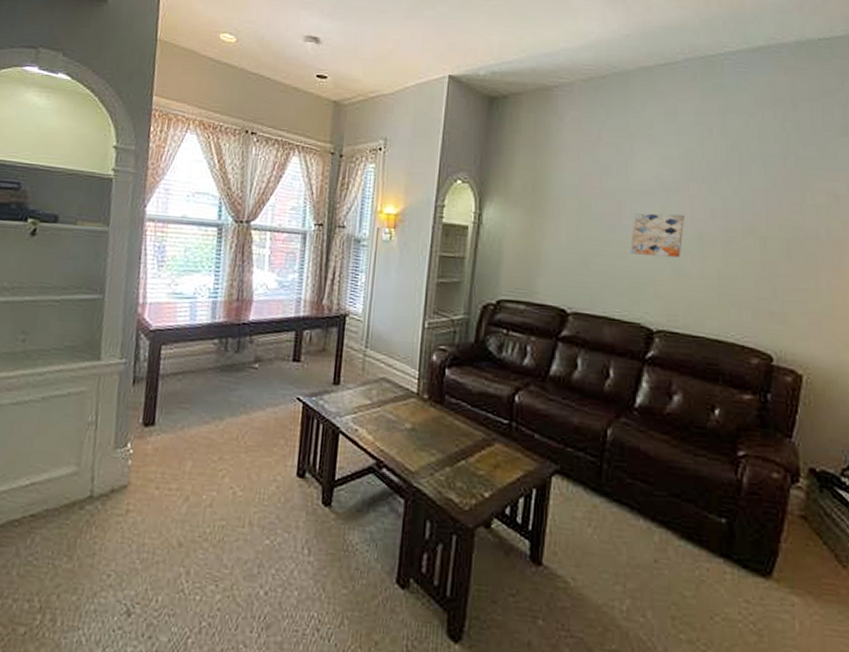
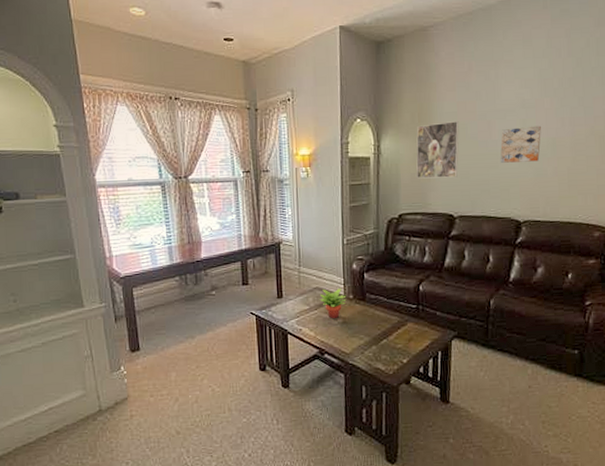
succulent plant: none [385,380,420,422] -> present [319,288,347,318]
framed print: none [524,196,581,264] -> present [416,121,459,179]

